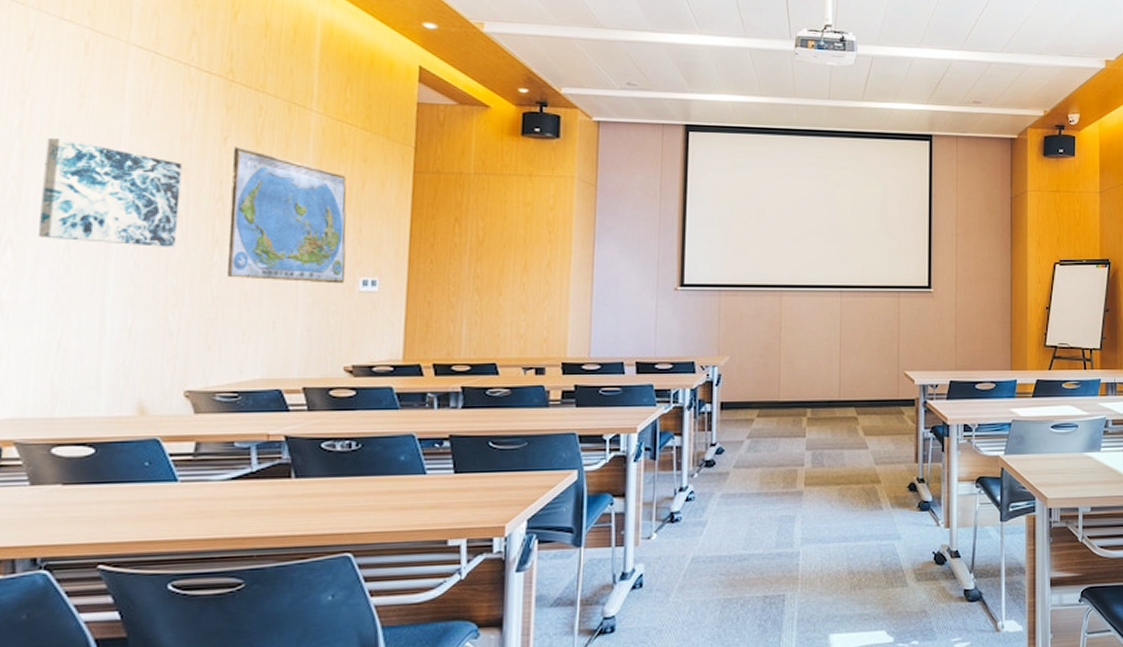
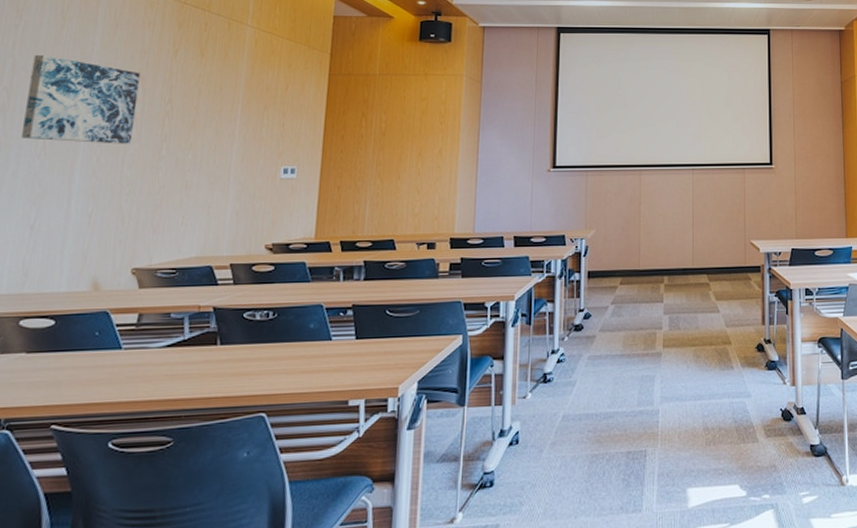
world map: present [228,146,347,284] -> none [172,57,274,172]

